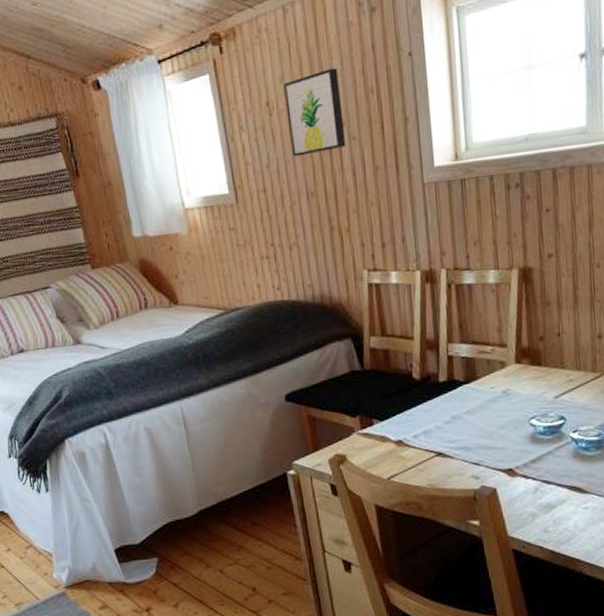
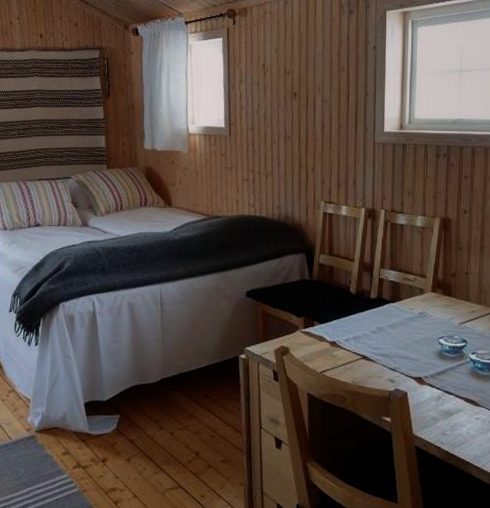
wall art: present [284,68,346,157] -> none [277,48,320,108]

